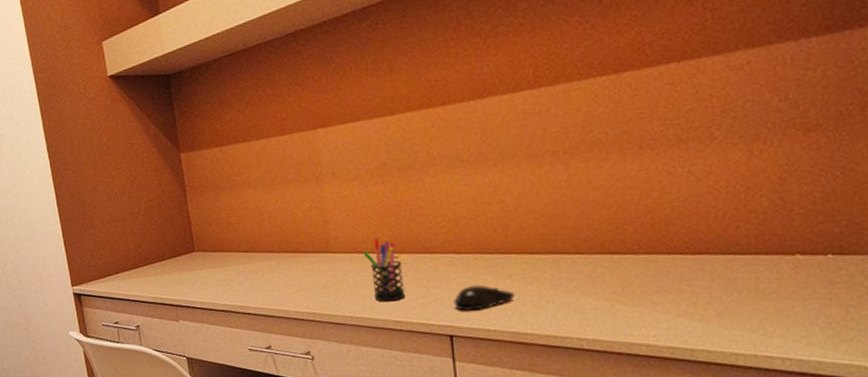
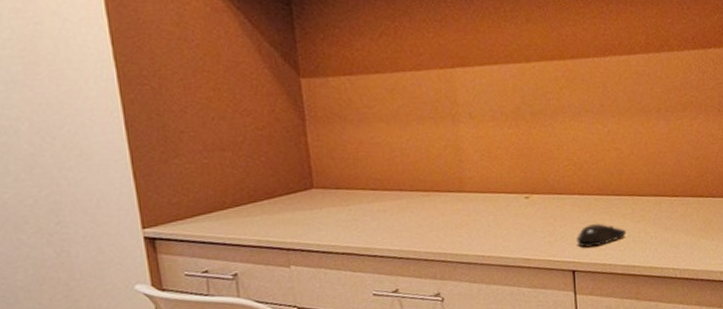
pen holder: present [363,237,406,302] -> none [496,178,535,241]

